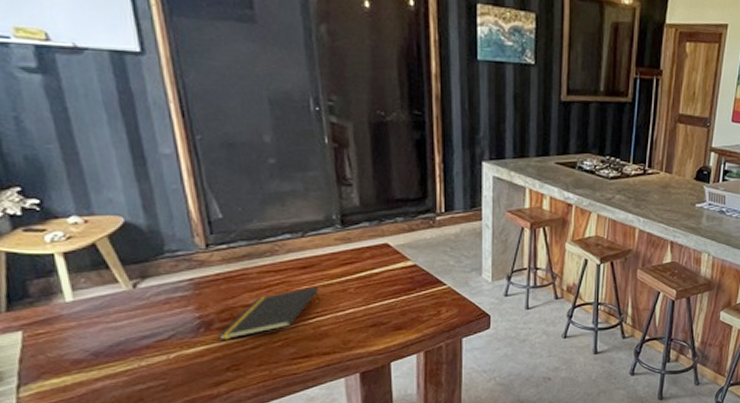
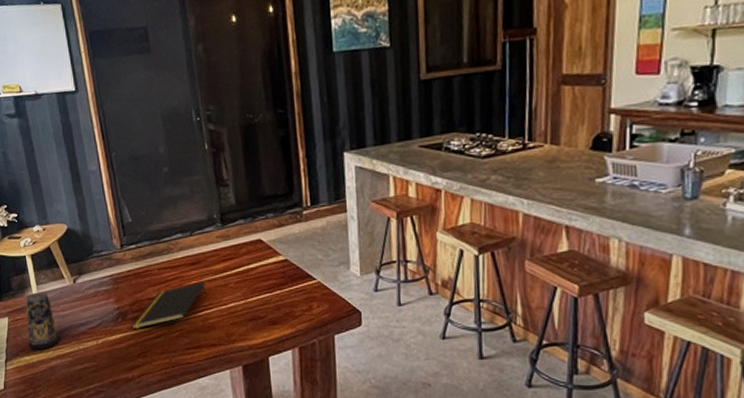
candle: none [53,299,110,371] -> present [25,292,60,351]

